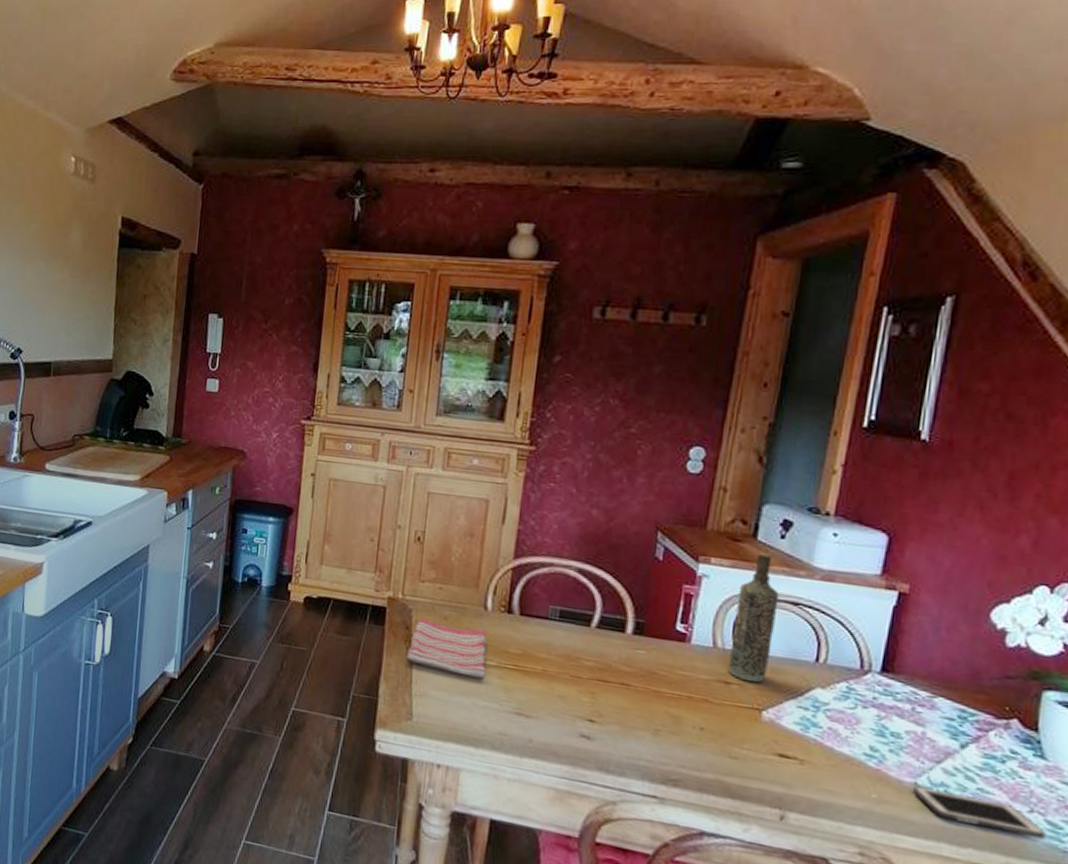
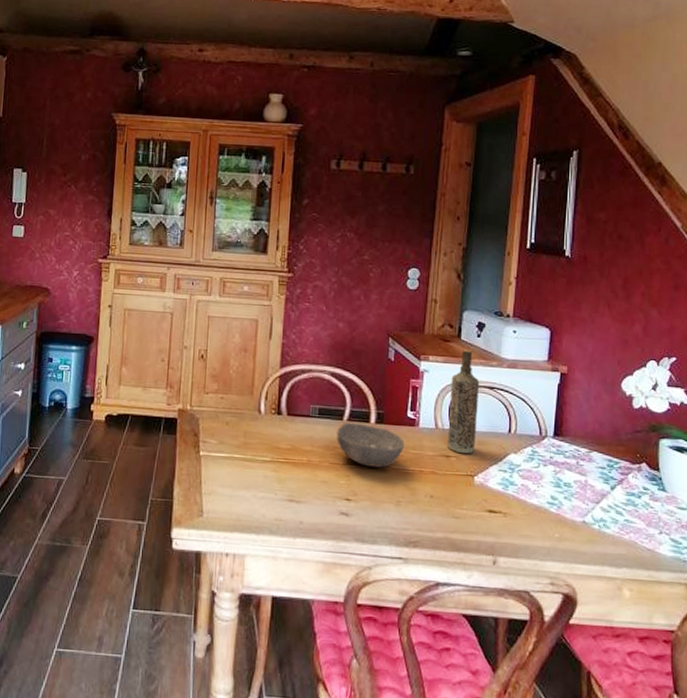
dish towel: present [406,618,487,680] -> none [196,425,262,474]
bowl: none [581,629,671,688] -> present [337,422,405,468]
cell phone: present [912,785,1047,840] -> none [582,523,672,554]

